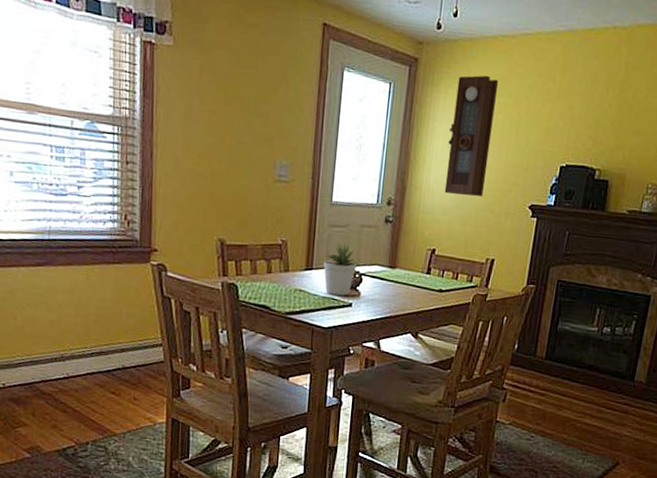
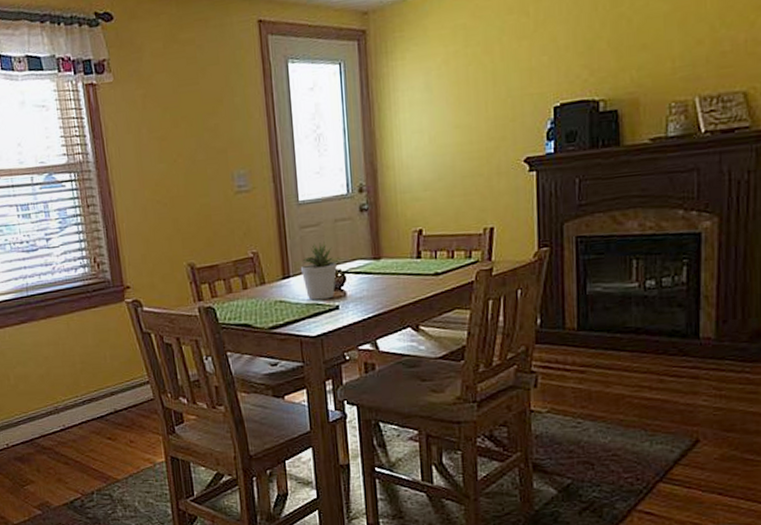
pendulum clock: present [444,75,499,196] -> none [413,27,467,167]

